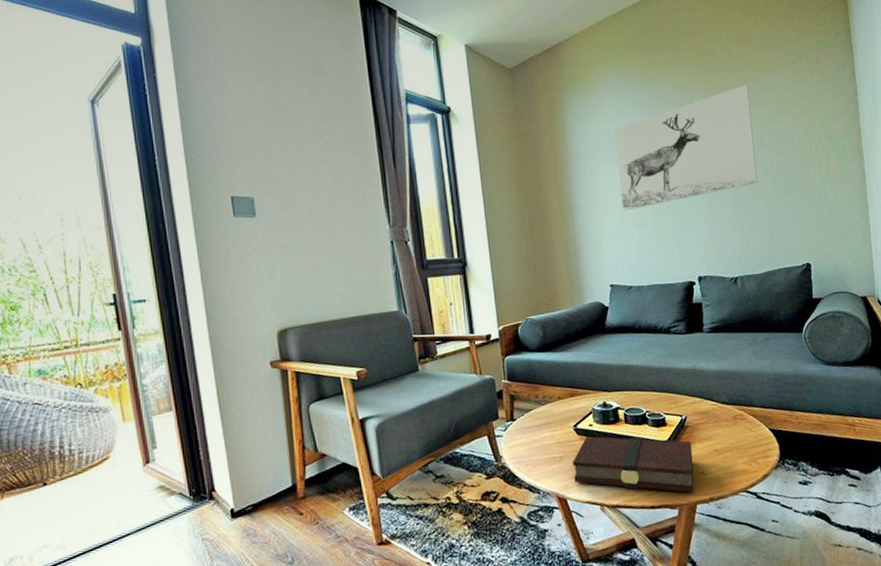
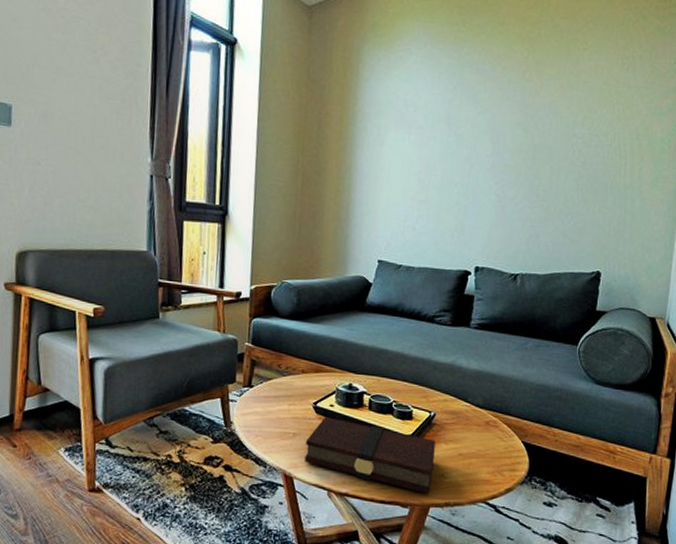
wall art: present [614,84,758,211] -> none [405,63,570,183]

